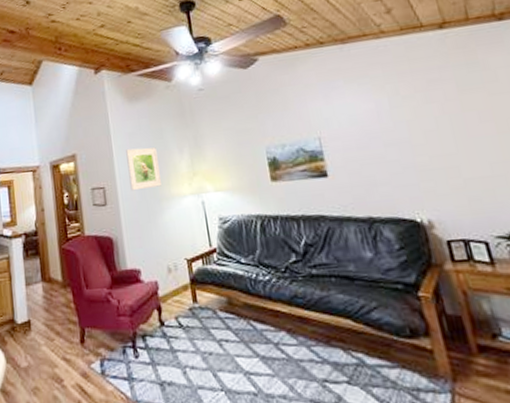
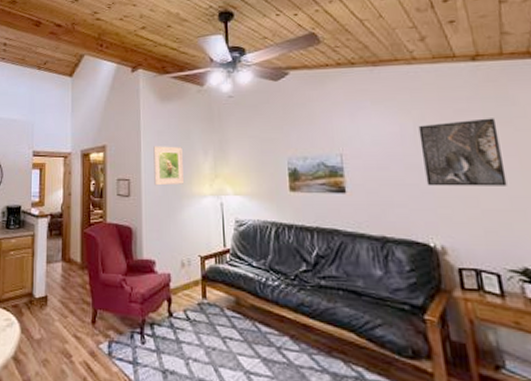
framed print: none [393,85,486,161] -> present [418,118,507,186]

